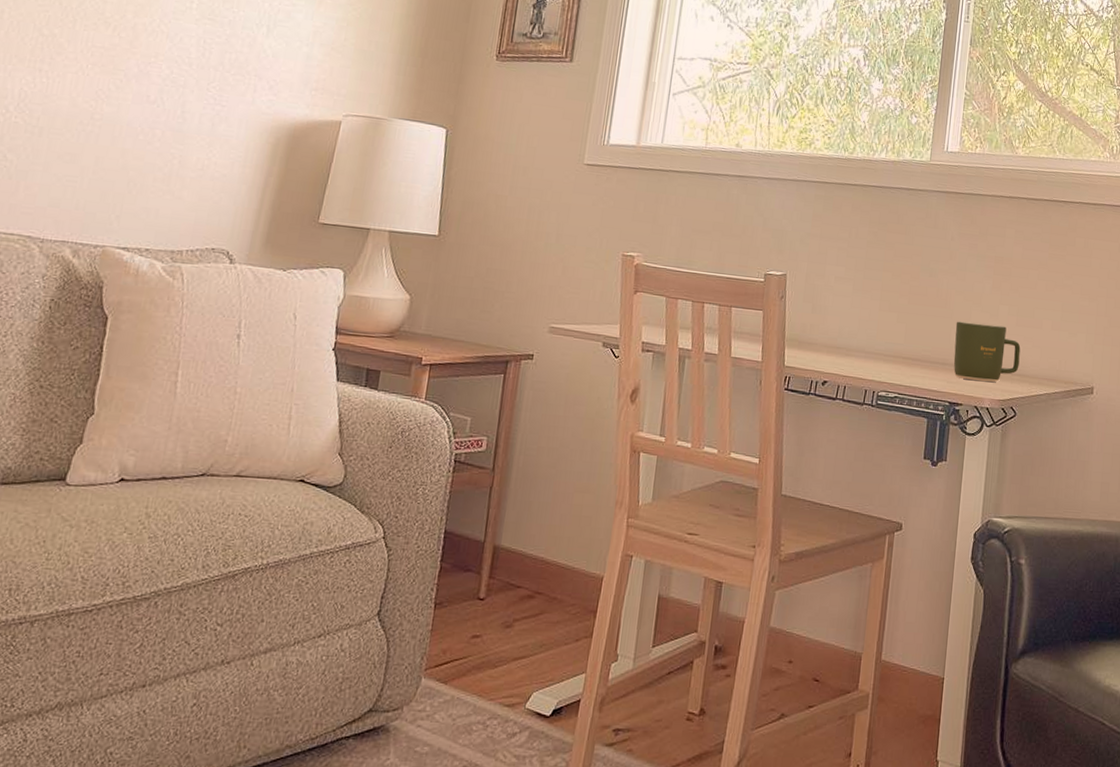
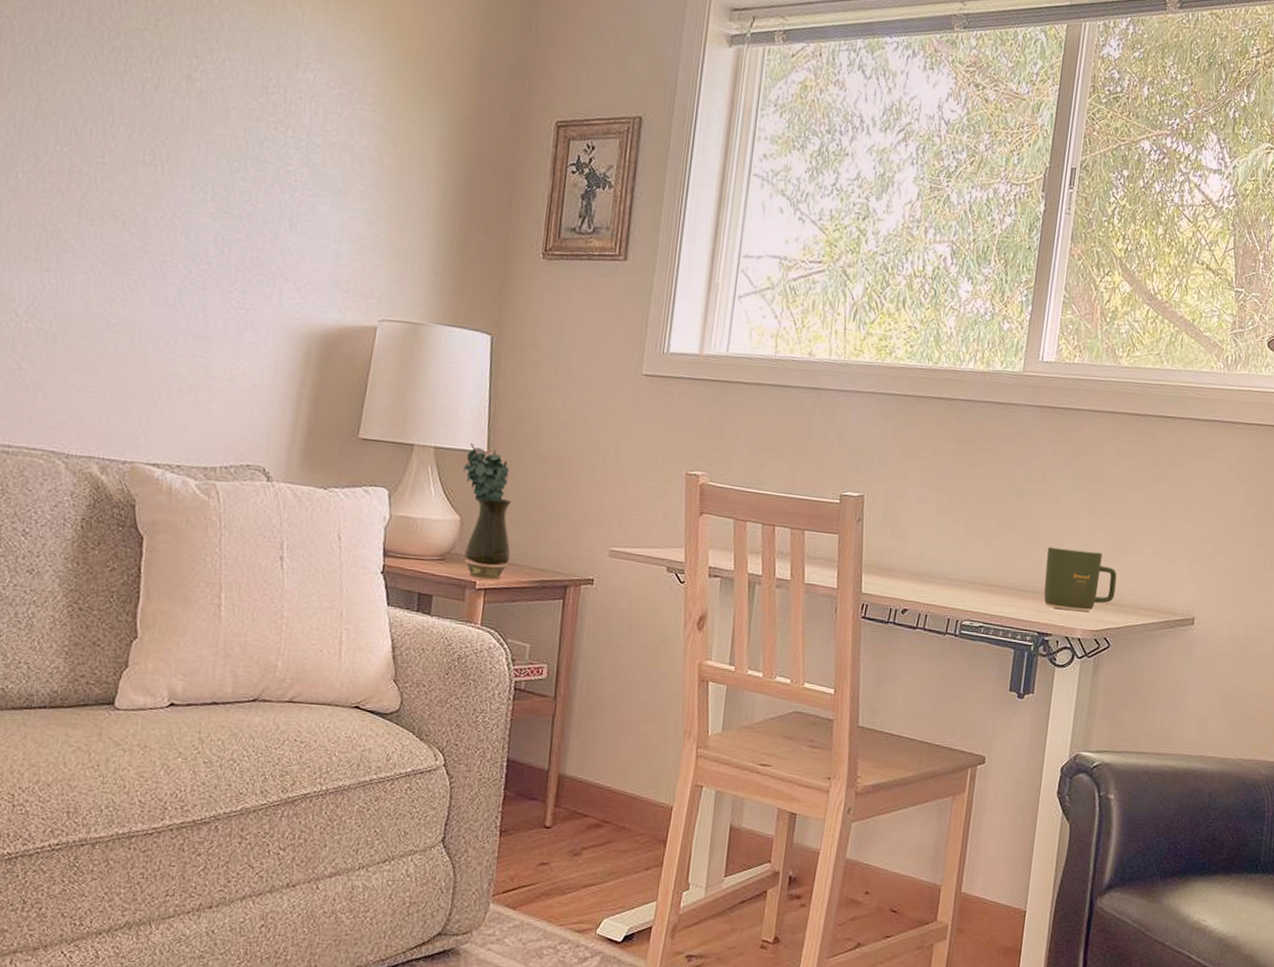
vase: none [412,227,460,356] -> present [463,443,512,581]

